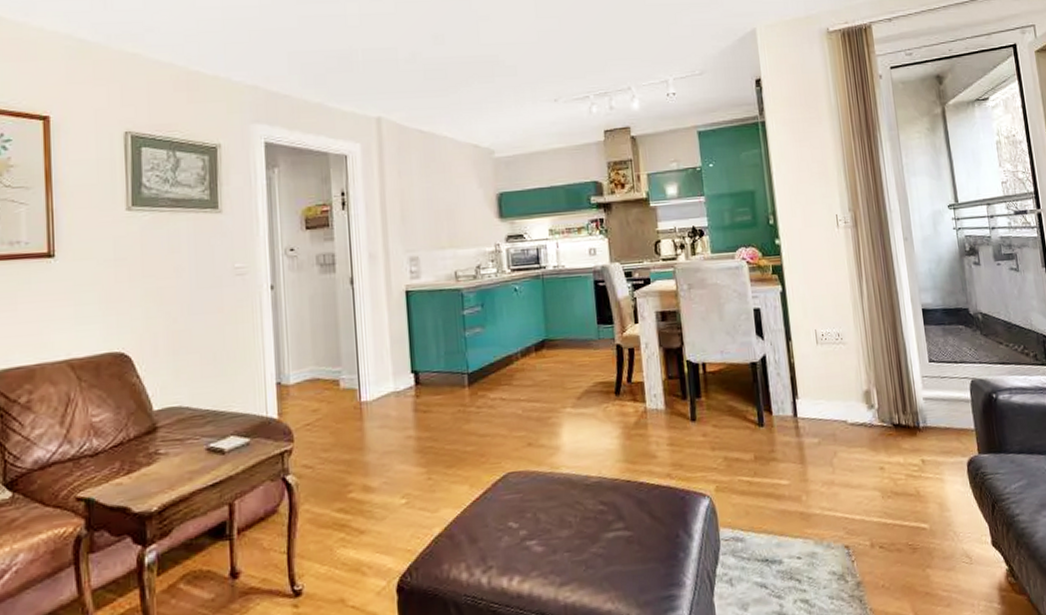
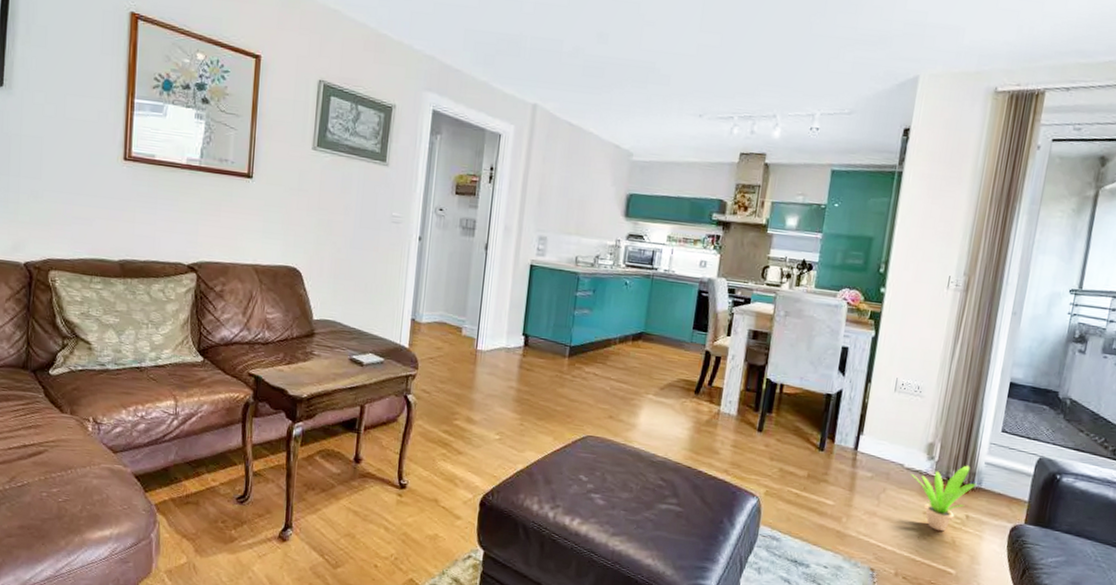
potted plant: none [855,405,922,485] -> present [910,465,977,532]

